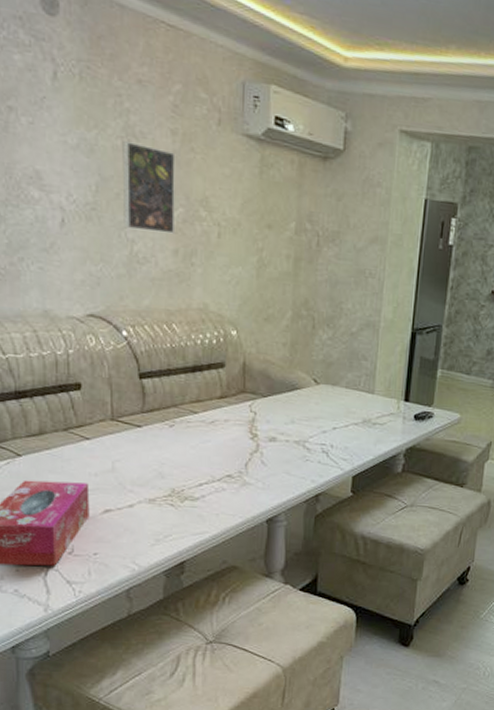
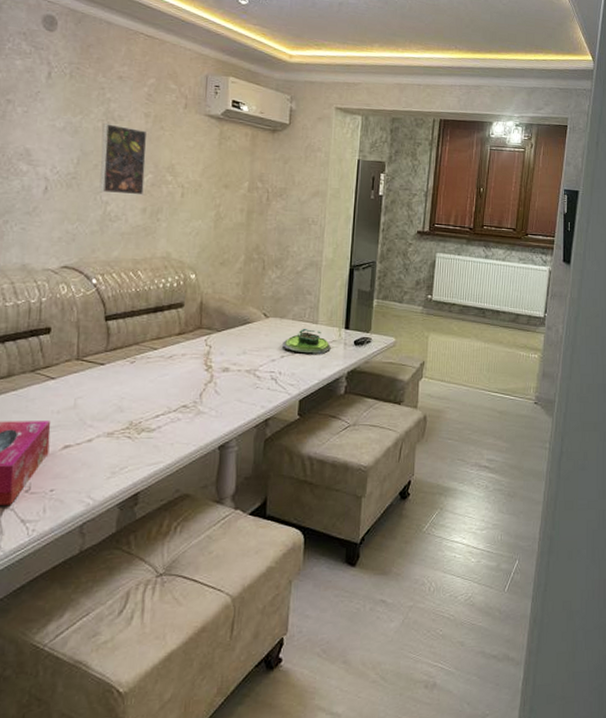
plant pot: none [335,399,388,428] -> present [283,329,331,354]

